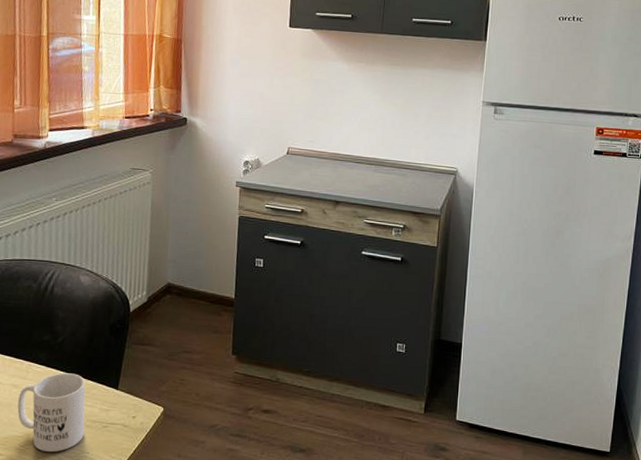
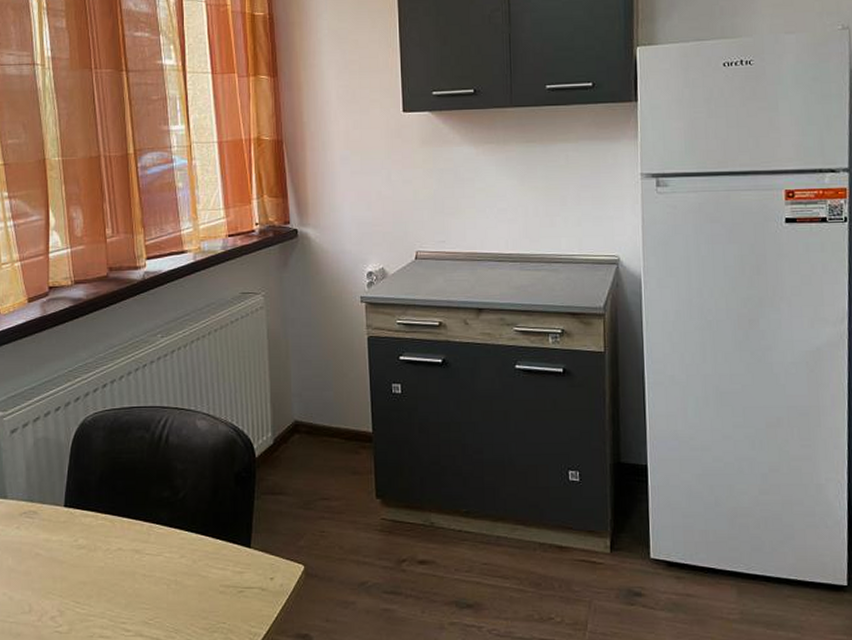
mug: present [17,373,86,453] -> none [142,533,218,625]

